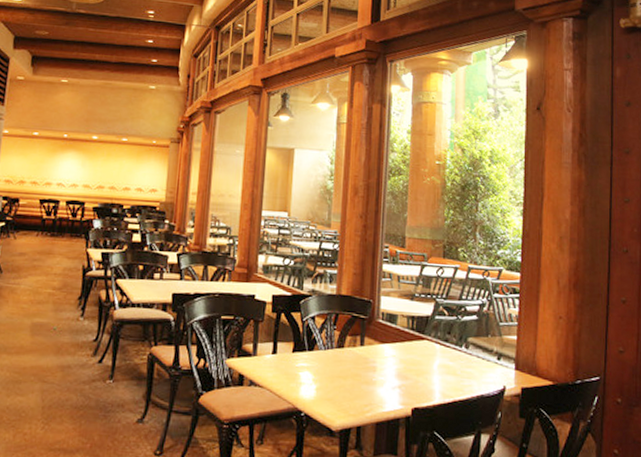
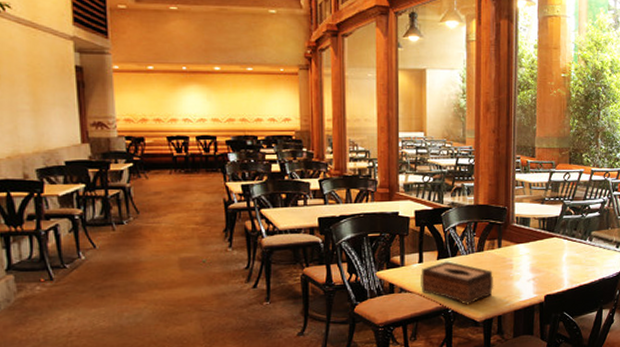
tissue box: none [272,355,354,409] -> present [421,261,494,305]

